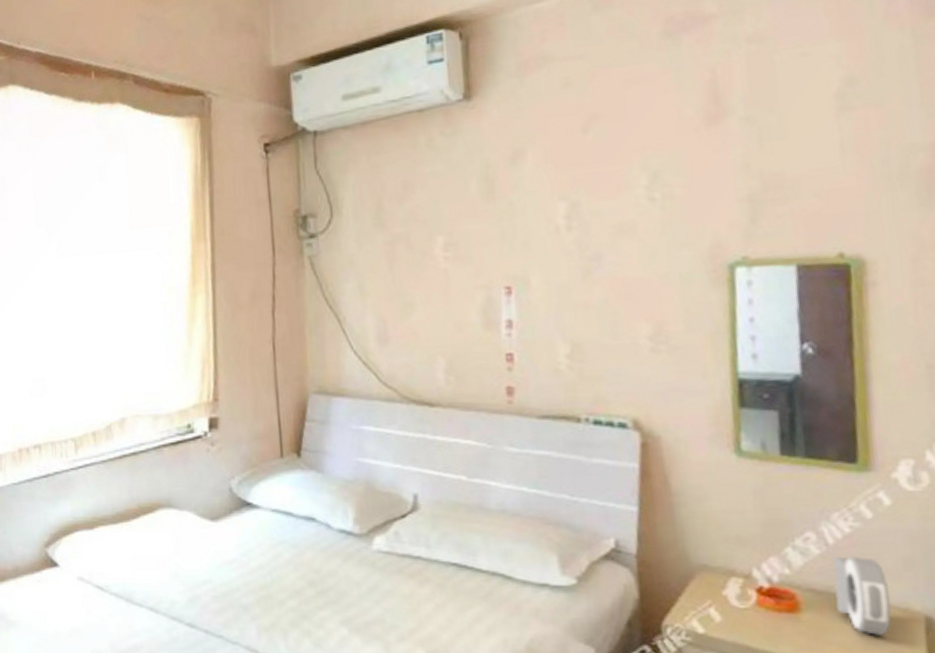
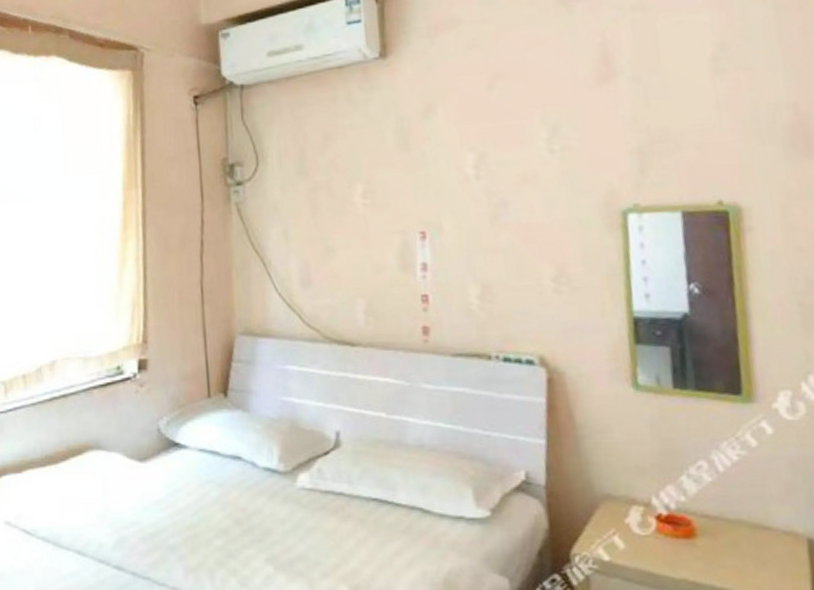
alarm clock: present [833,556,892,635] -> none [723,482,778,558]

